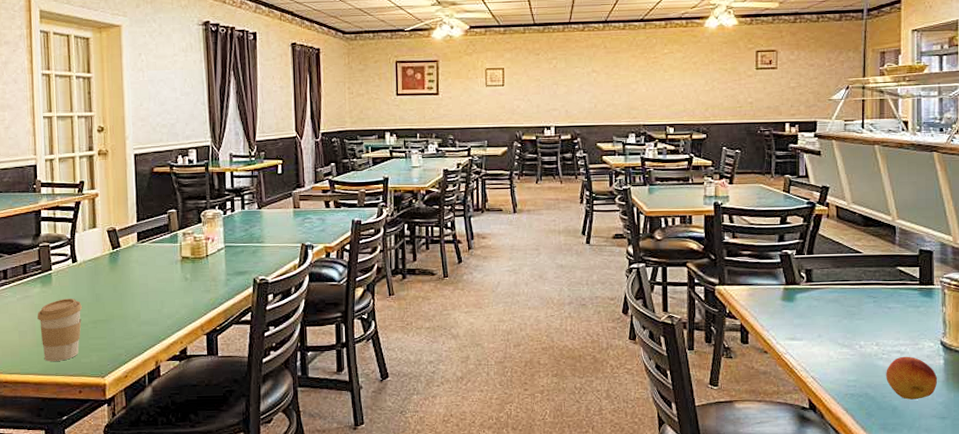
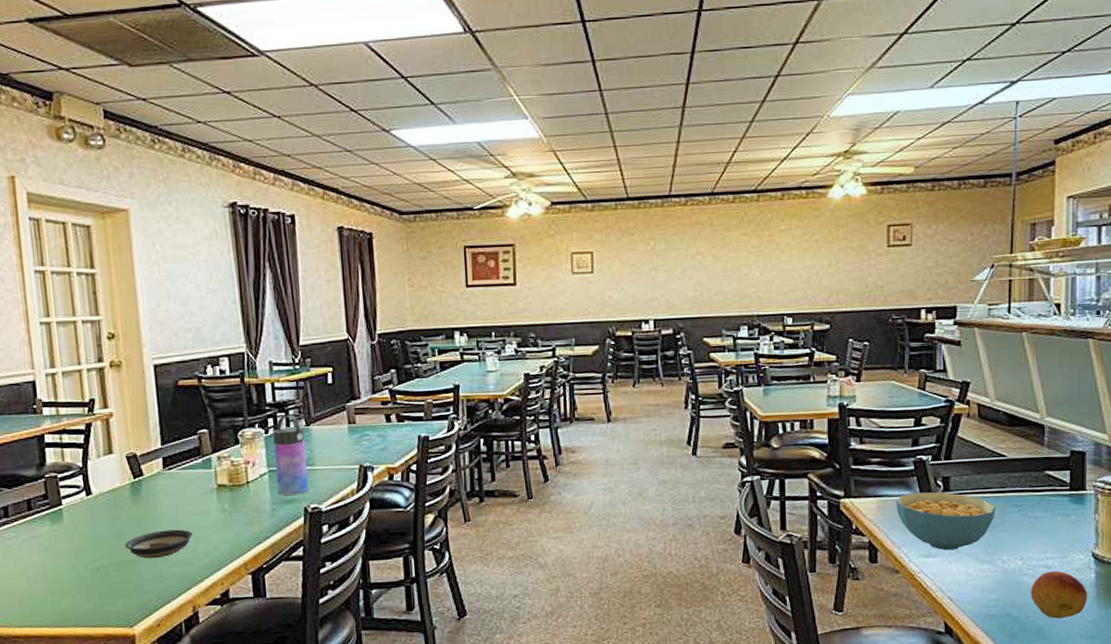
coffee cup: present [37,298,82,361] -> none [48,537,102,611]
saucer: none [102,294,159,319] -> present [125,529,193,559]
water bottle: none [230,199,258,267] -> present [273,414,309,495]
cereal bowl: none [764,282,853,335] -> present [896,492,996,551]

